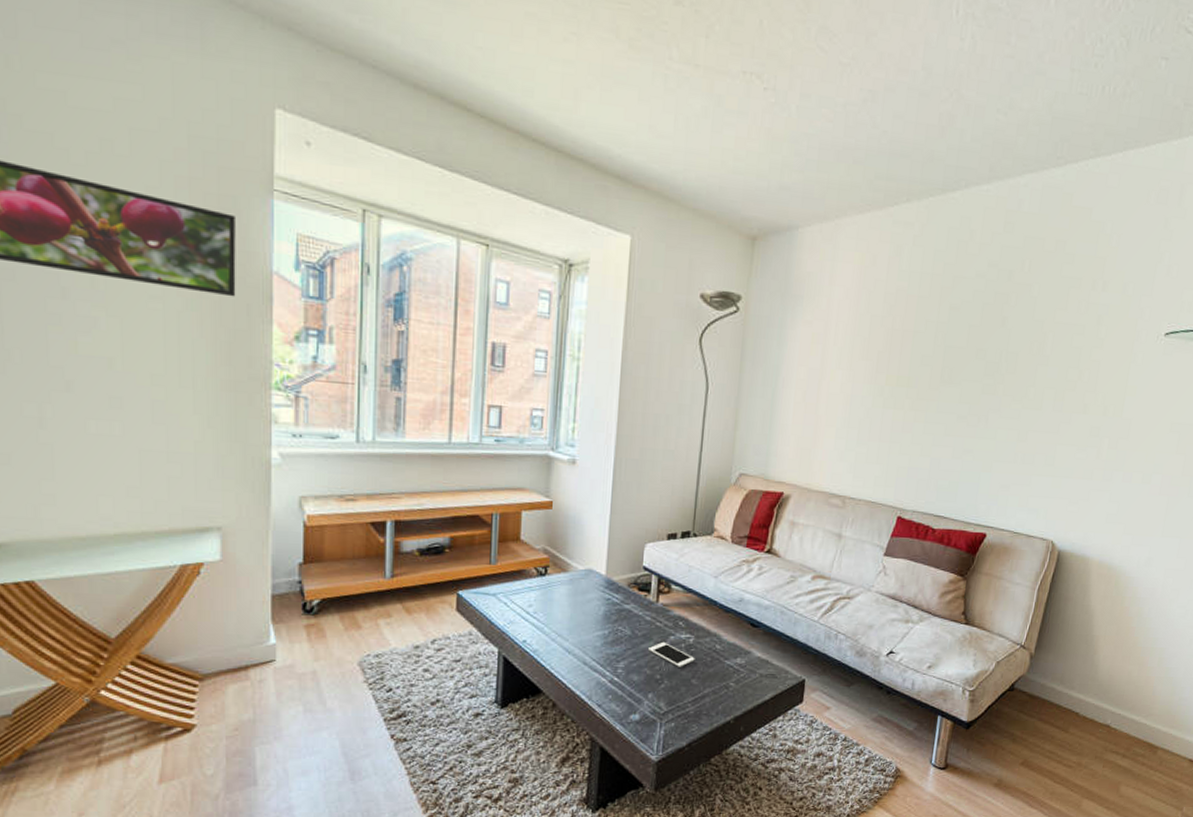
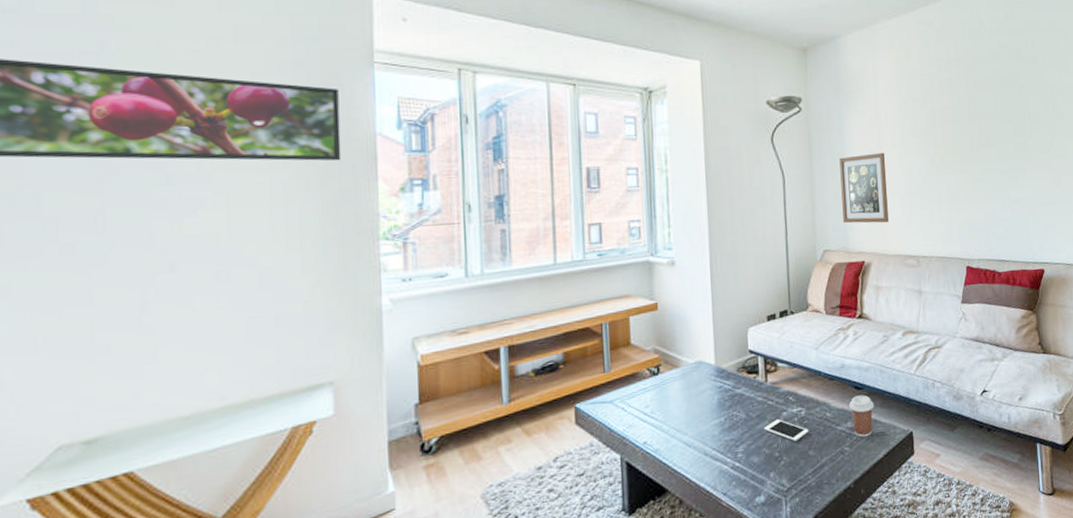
coffee cup: none [742,633,769,676] -> present [849,395,874,438]
wall art: none [767,372,828,455] -> present [839,152,889,223]

